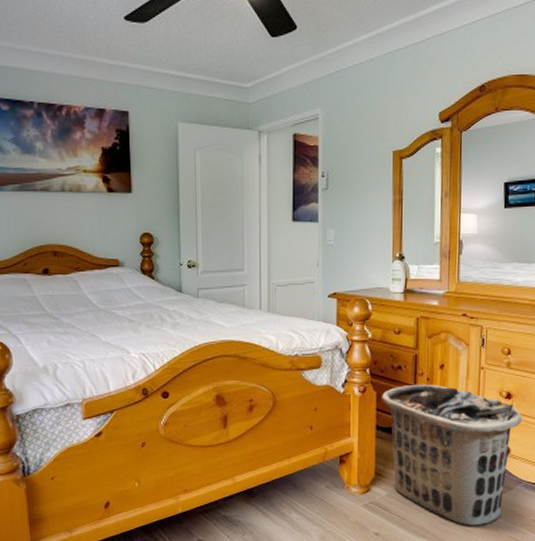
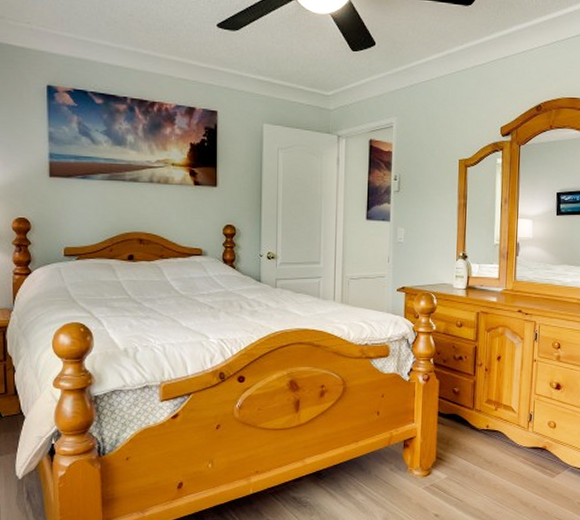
clothes hamper: present [382,384,522,526] -> none [444,374,569,508]

